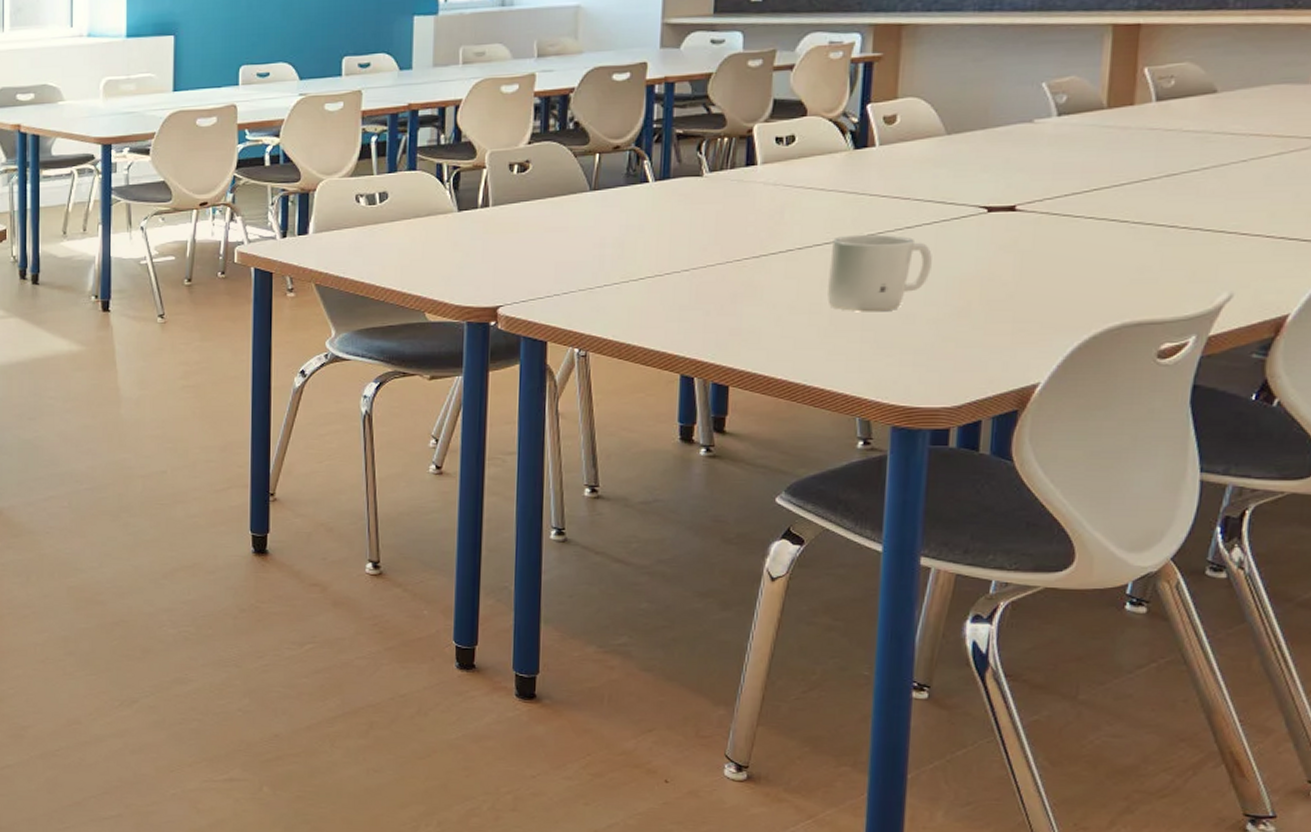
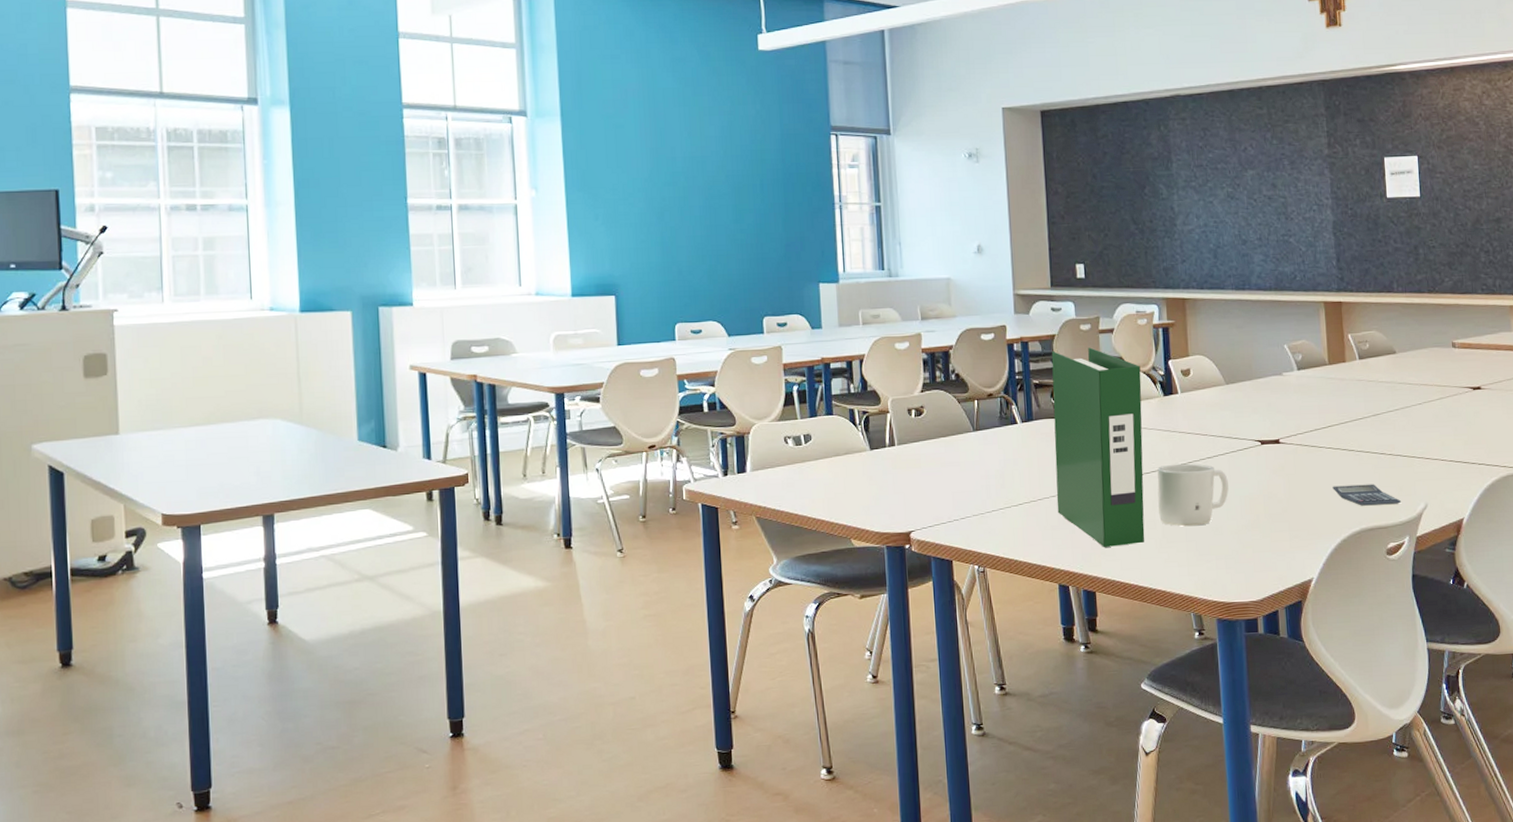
binder: none [689,88,826,333] -> present [1051,347,1145,547]
calculator: none [1087,265,1193,294] -> present [1332,484,1402,506]

